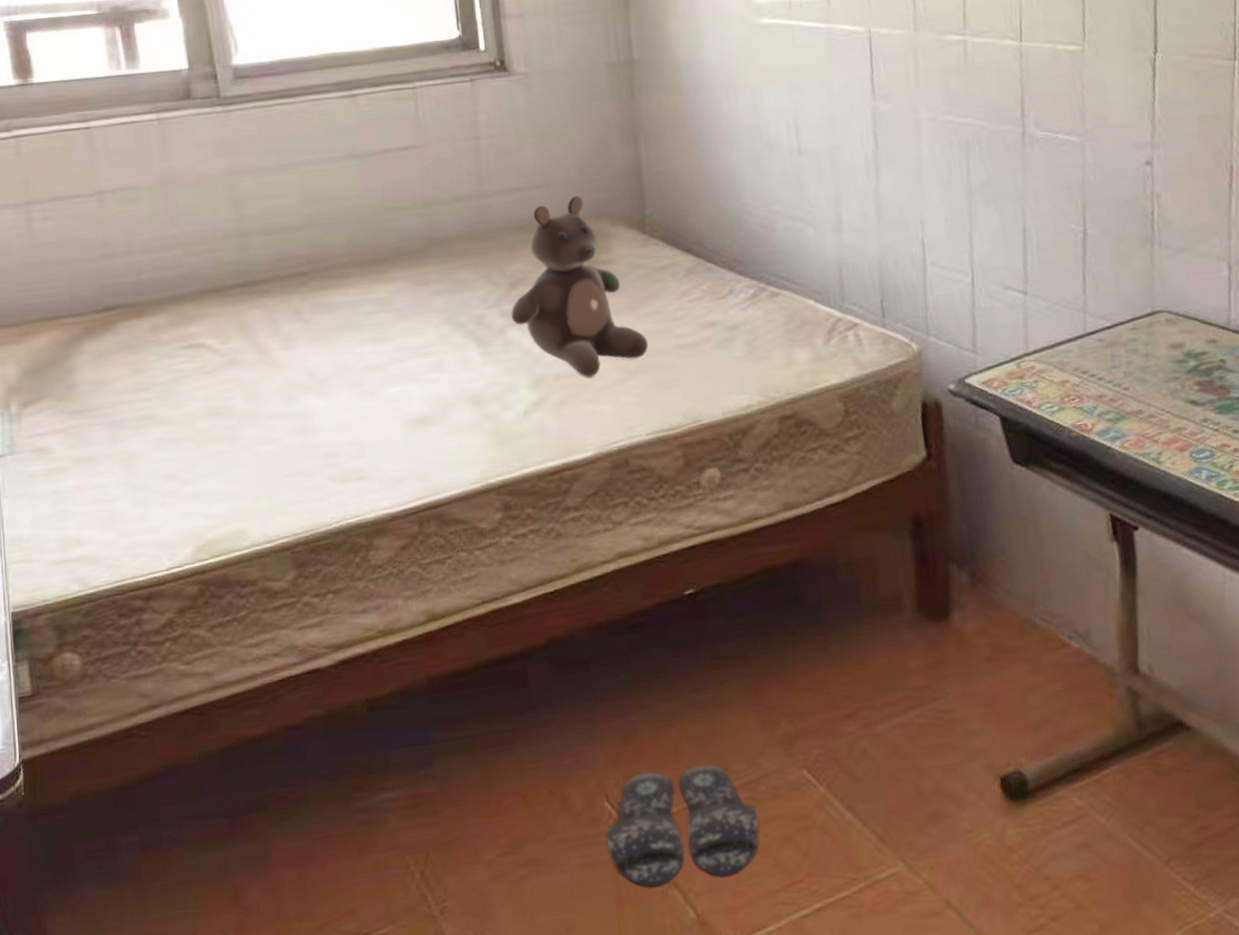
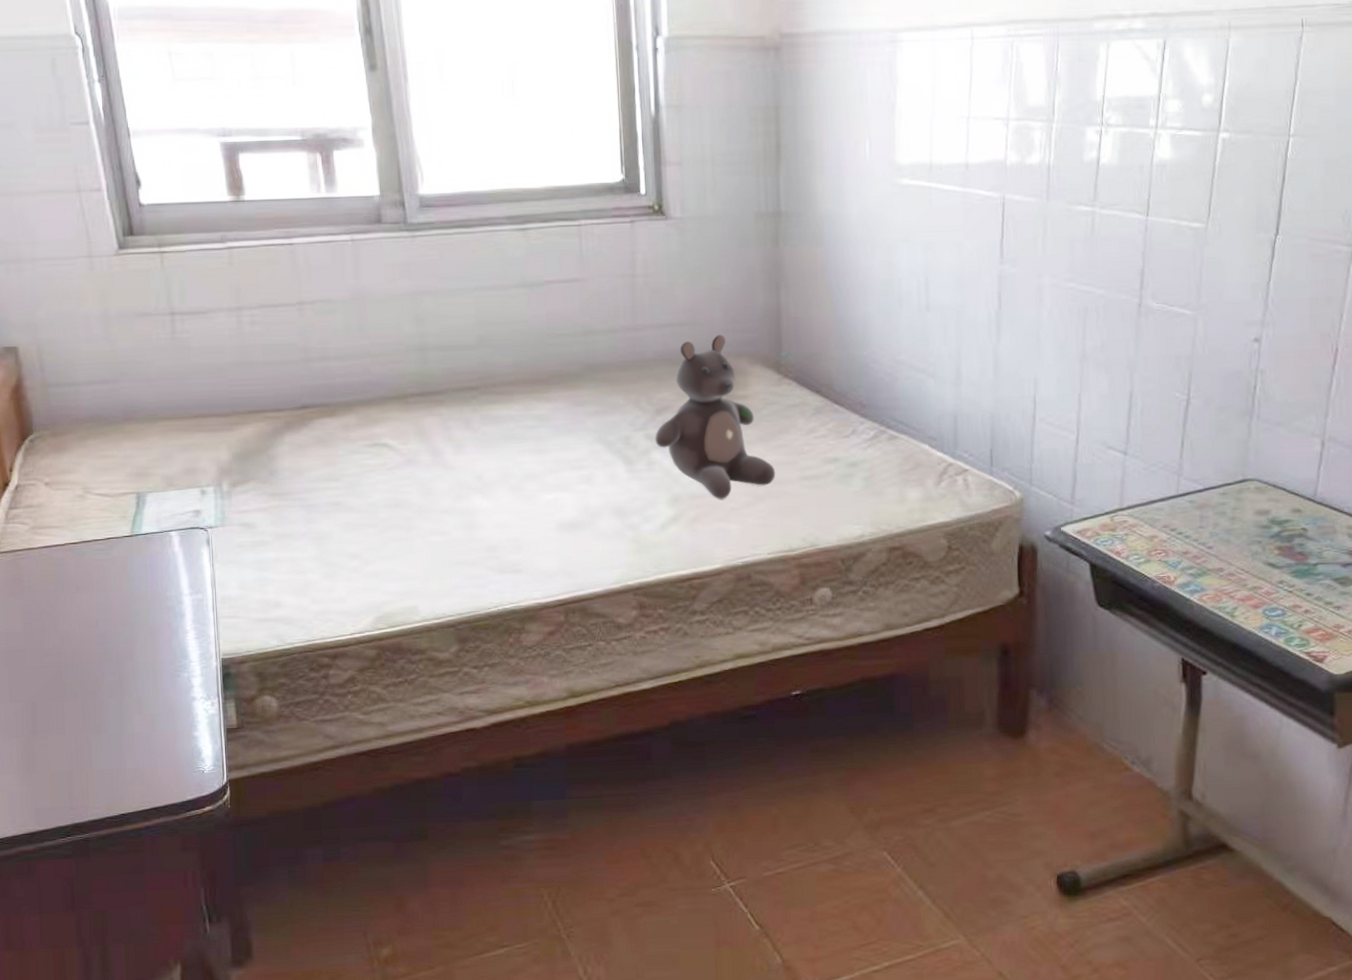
slippers: present [605,764,759,887] -> none [709,839,841,934]

